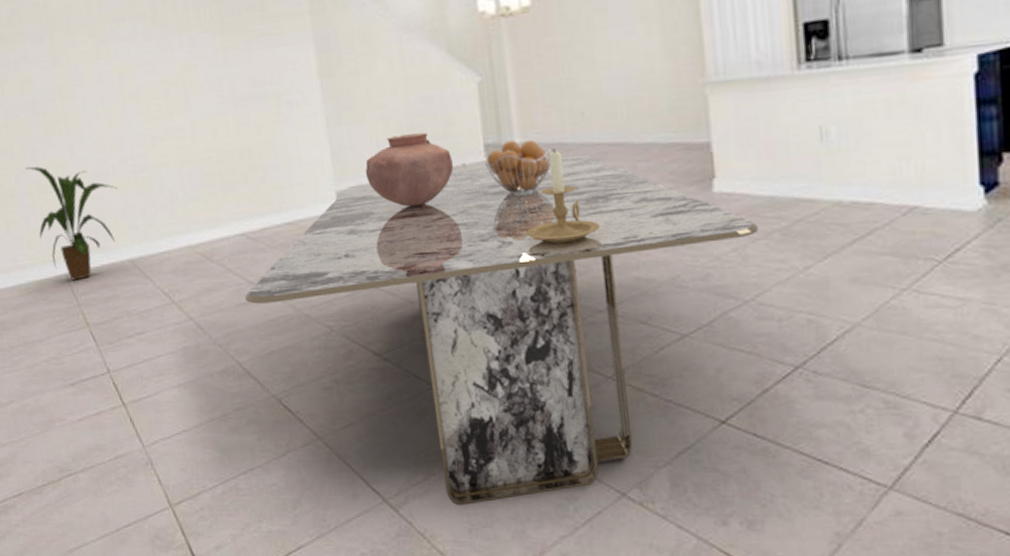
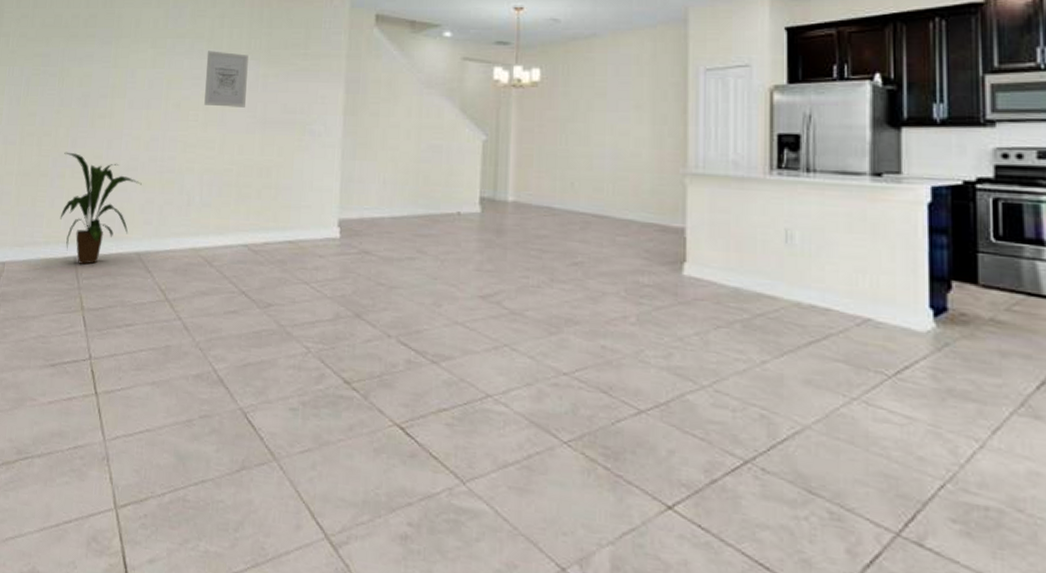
wall art: none [153,28,209,92] -> present [204,51,249,108]
dining table: present [244,154,759,506] -> none [234,215,722,556]
vase: present [365,132,454,207] -> none [368,177,449,245]
fruit basket: present [483,140,554,195] -> none [477,198,542,249]
candle holder: present [526,148,600,244] -> none [506,210,575,302]

